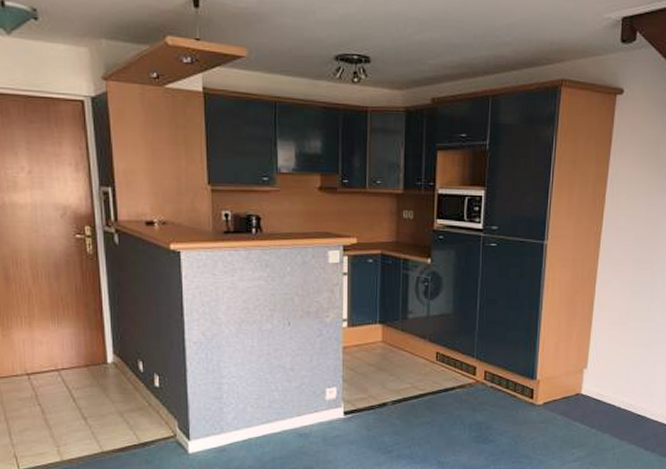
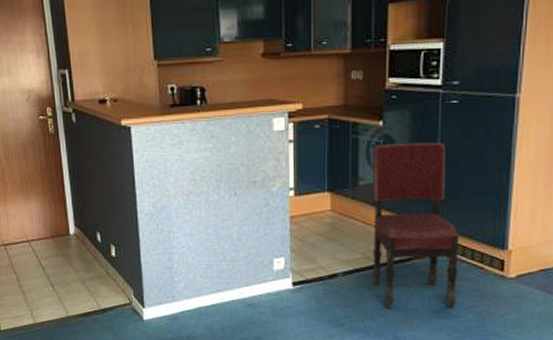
dining chair: none [419,280,496,435] -> present [372,142,459,308]

